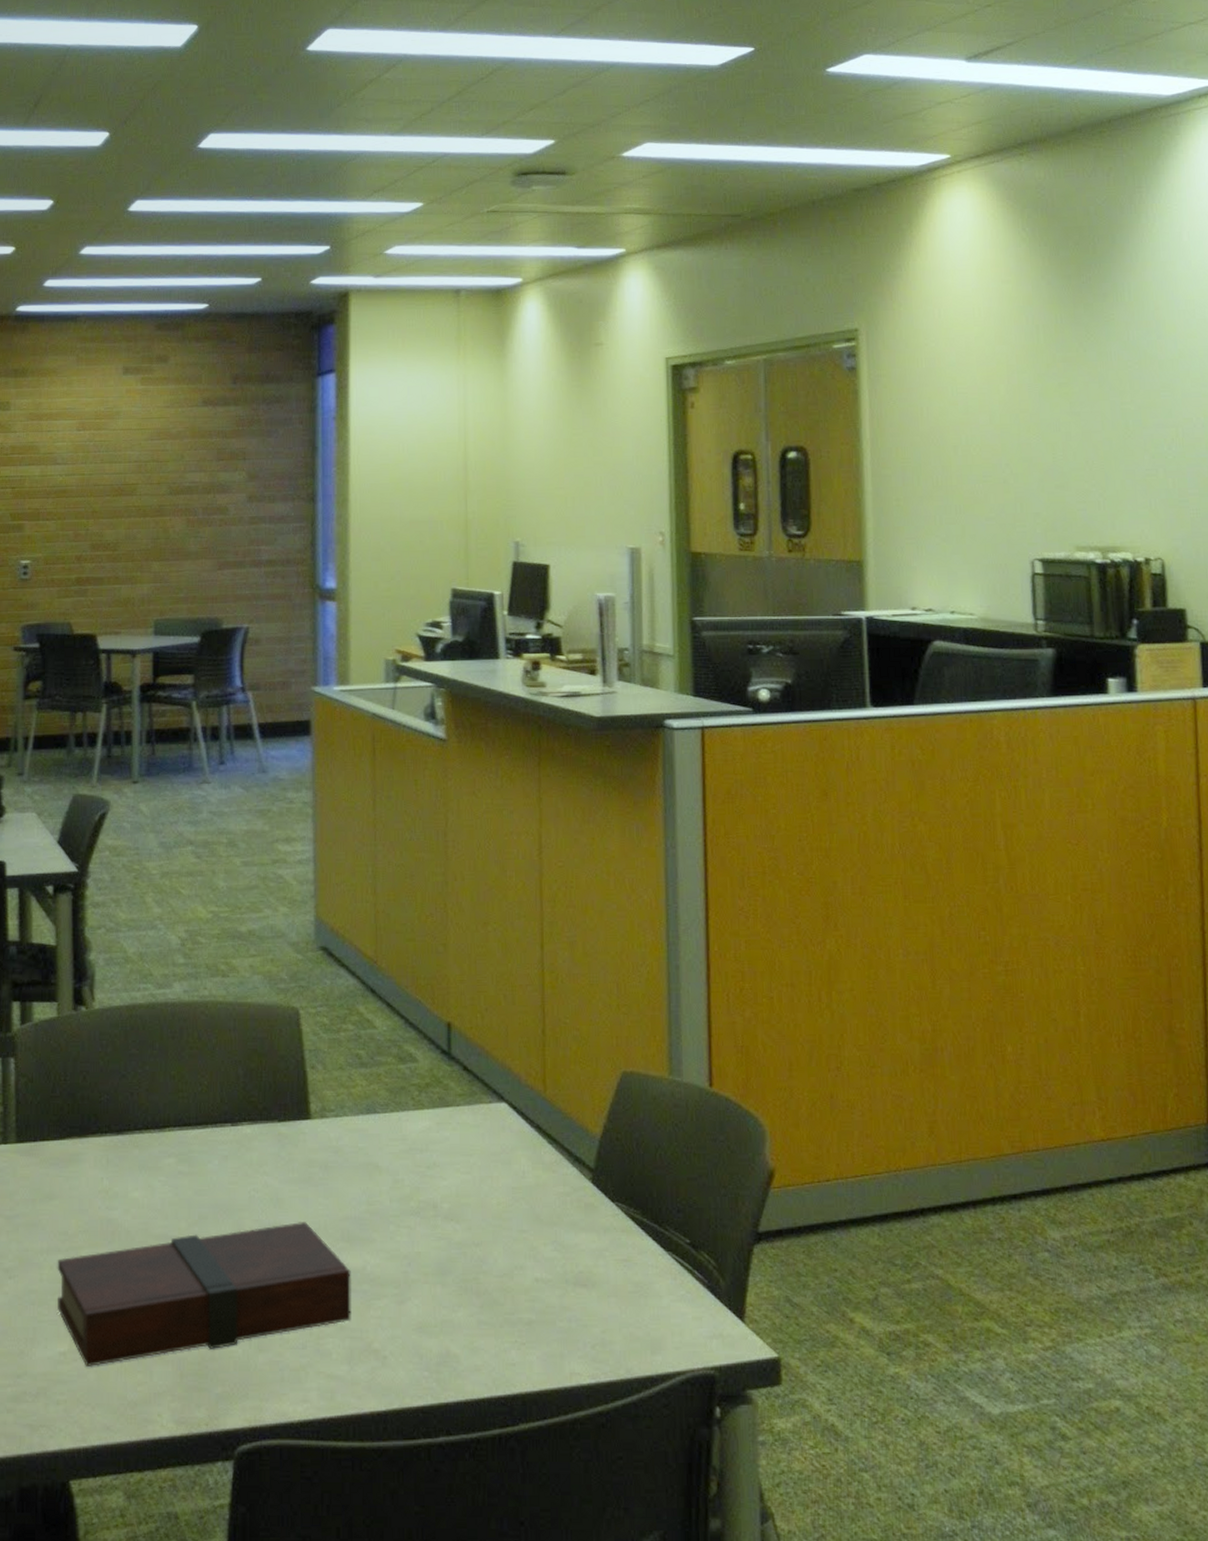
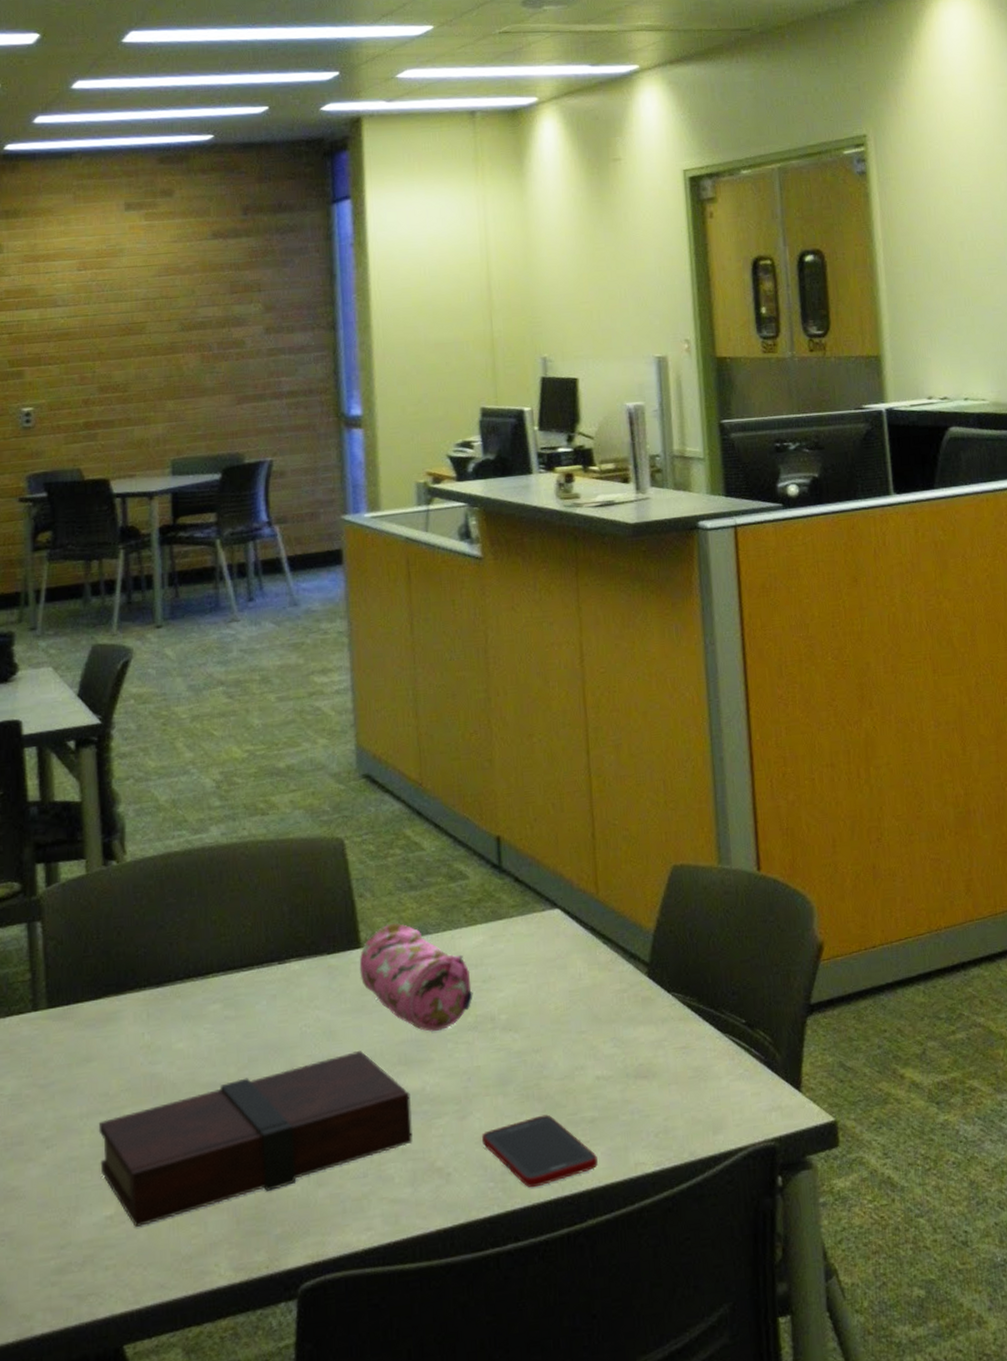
pencil case: none [308,1098,417,1211] -> present [359,923,473,1032]
cell phone: none [418,1310,533,1383] -> present [481,1114,598,1188]

